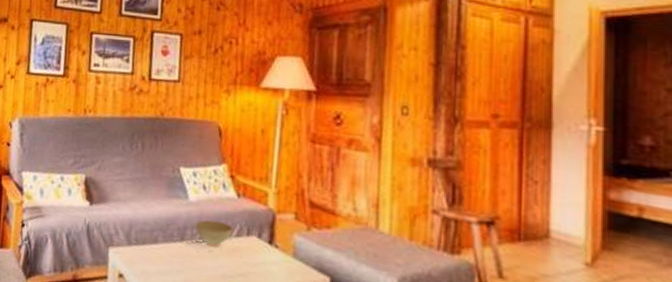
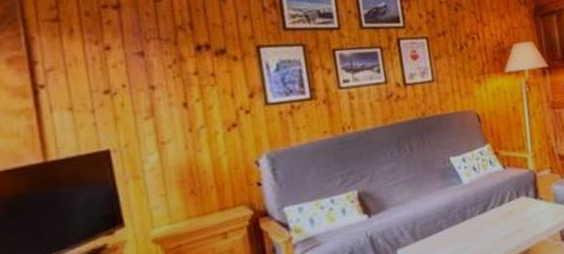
bowl: present [195,220,233,247] -> none [473,193,505,217]

